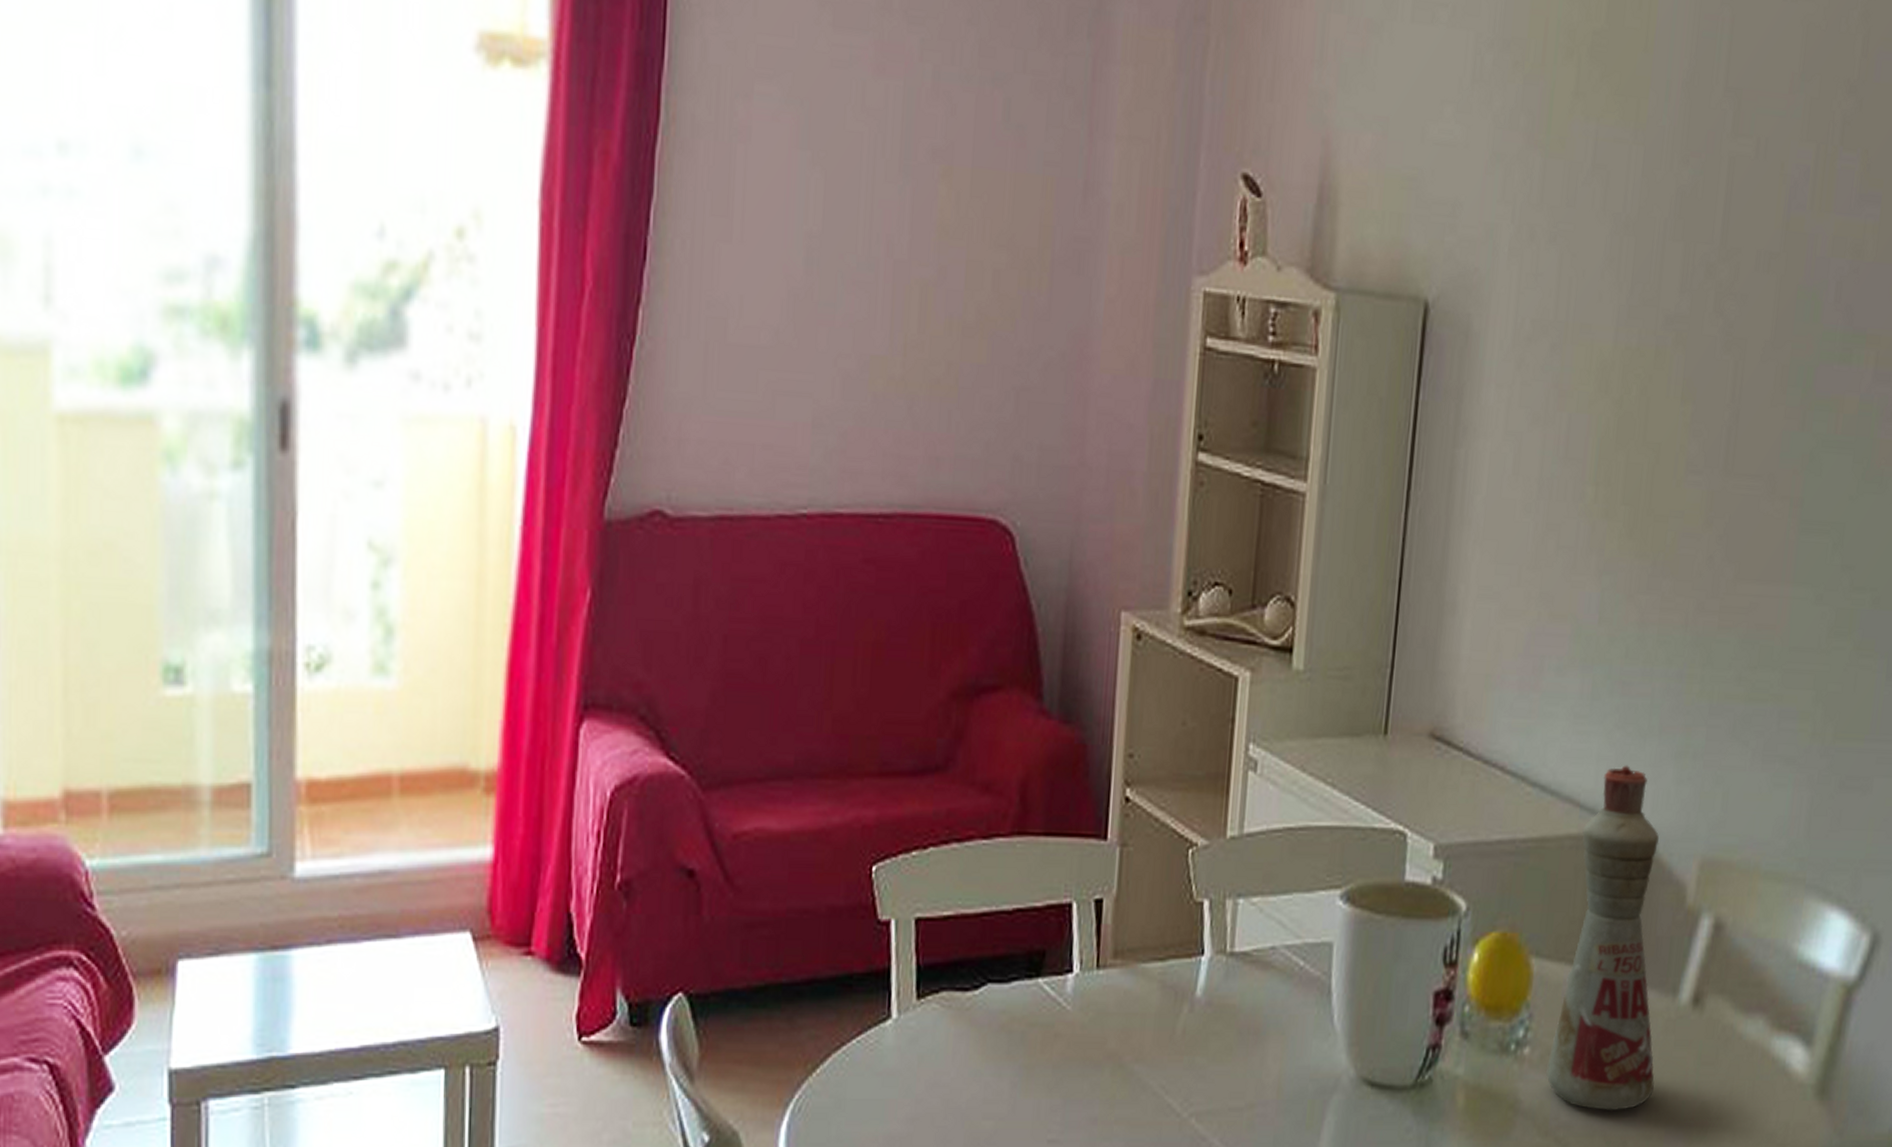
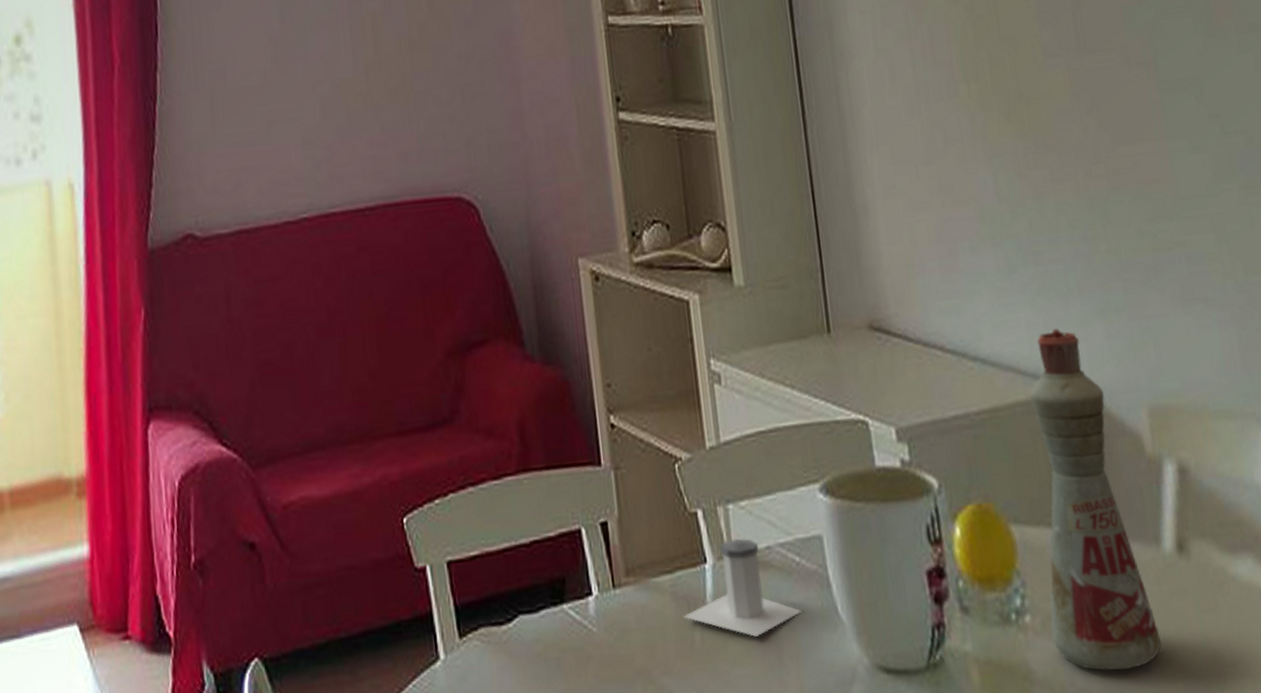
salt shaker: none [1167,934,1295,1035] -> present [683,538,802,637]

